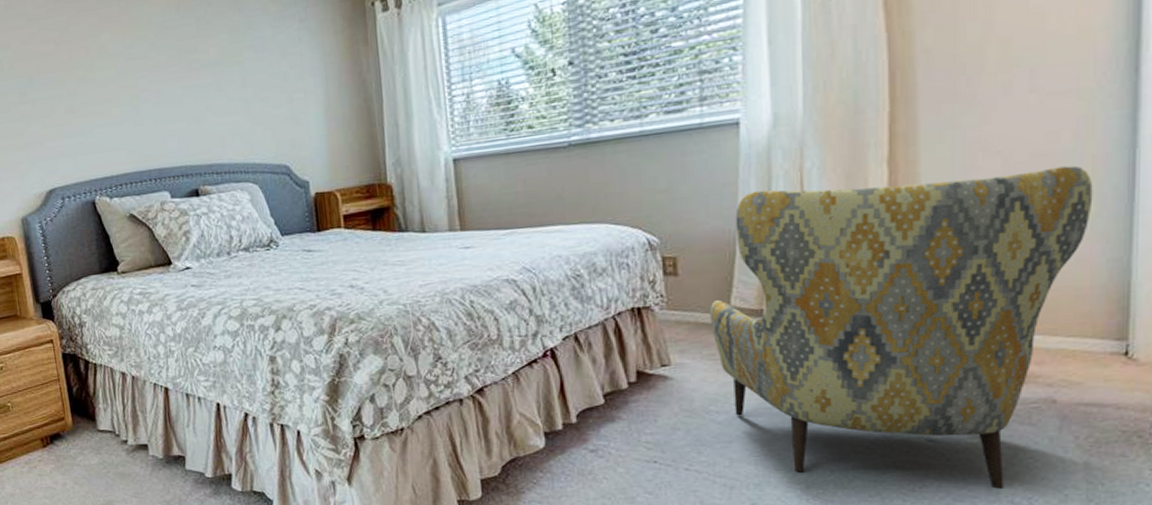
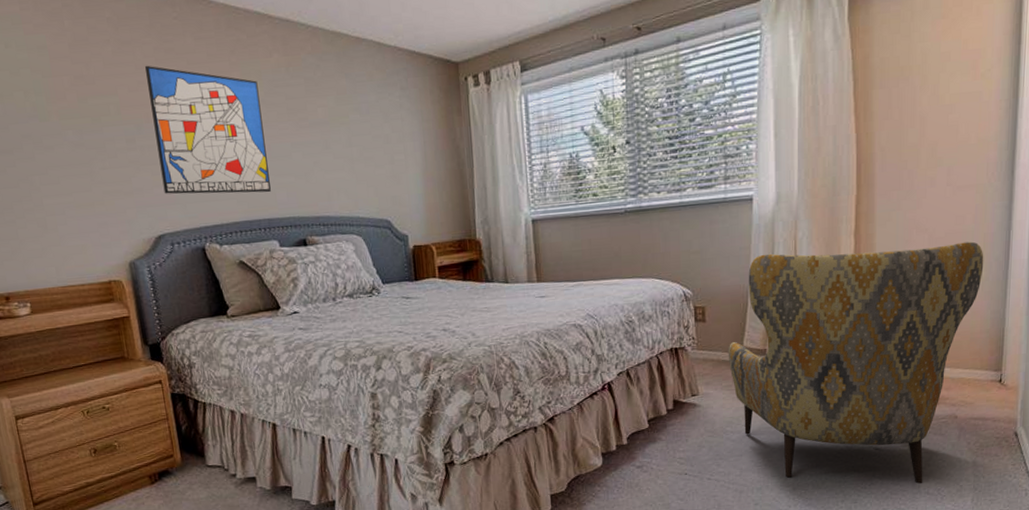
wall art: none [36,16,162,147] -> present [145,65,271,194]

